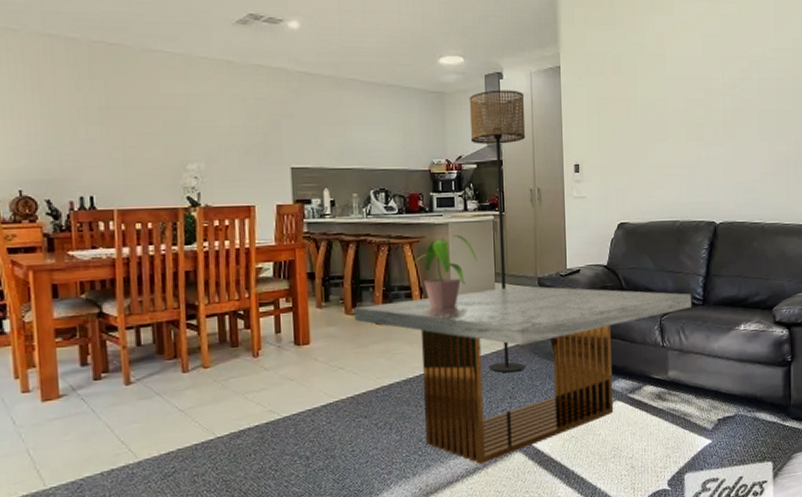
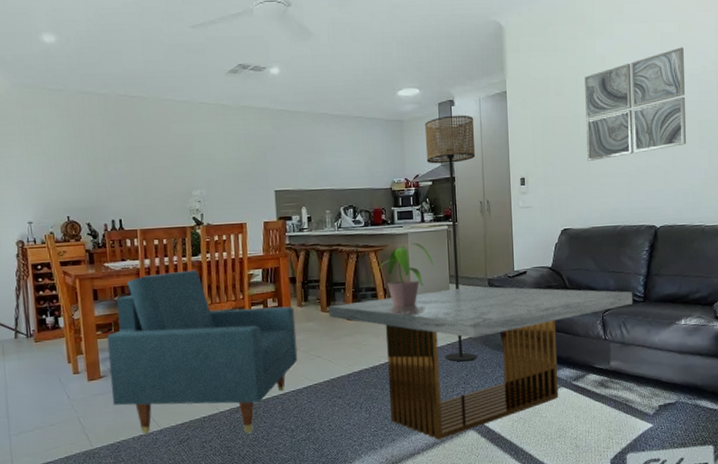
armchair: none [69,261,316,468] -> present [107,269,298,434]
wall art: none [643,30,747,148] -> present [585,47,687,161]

